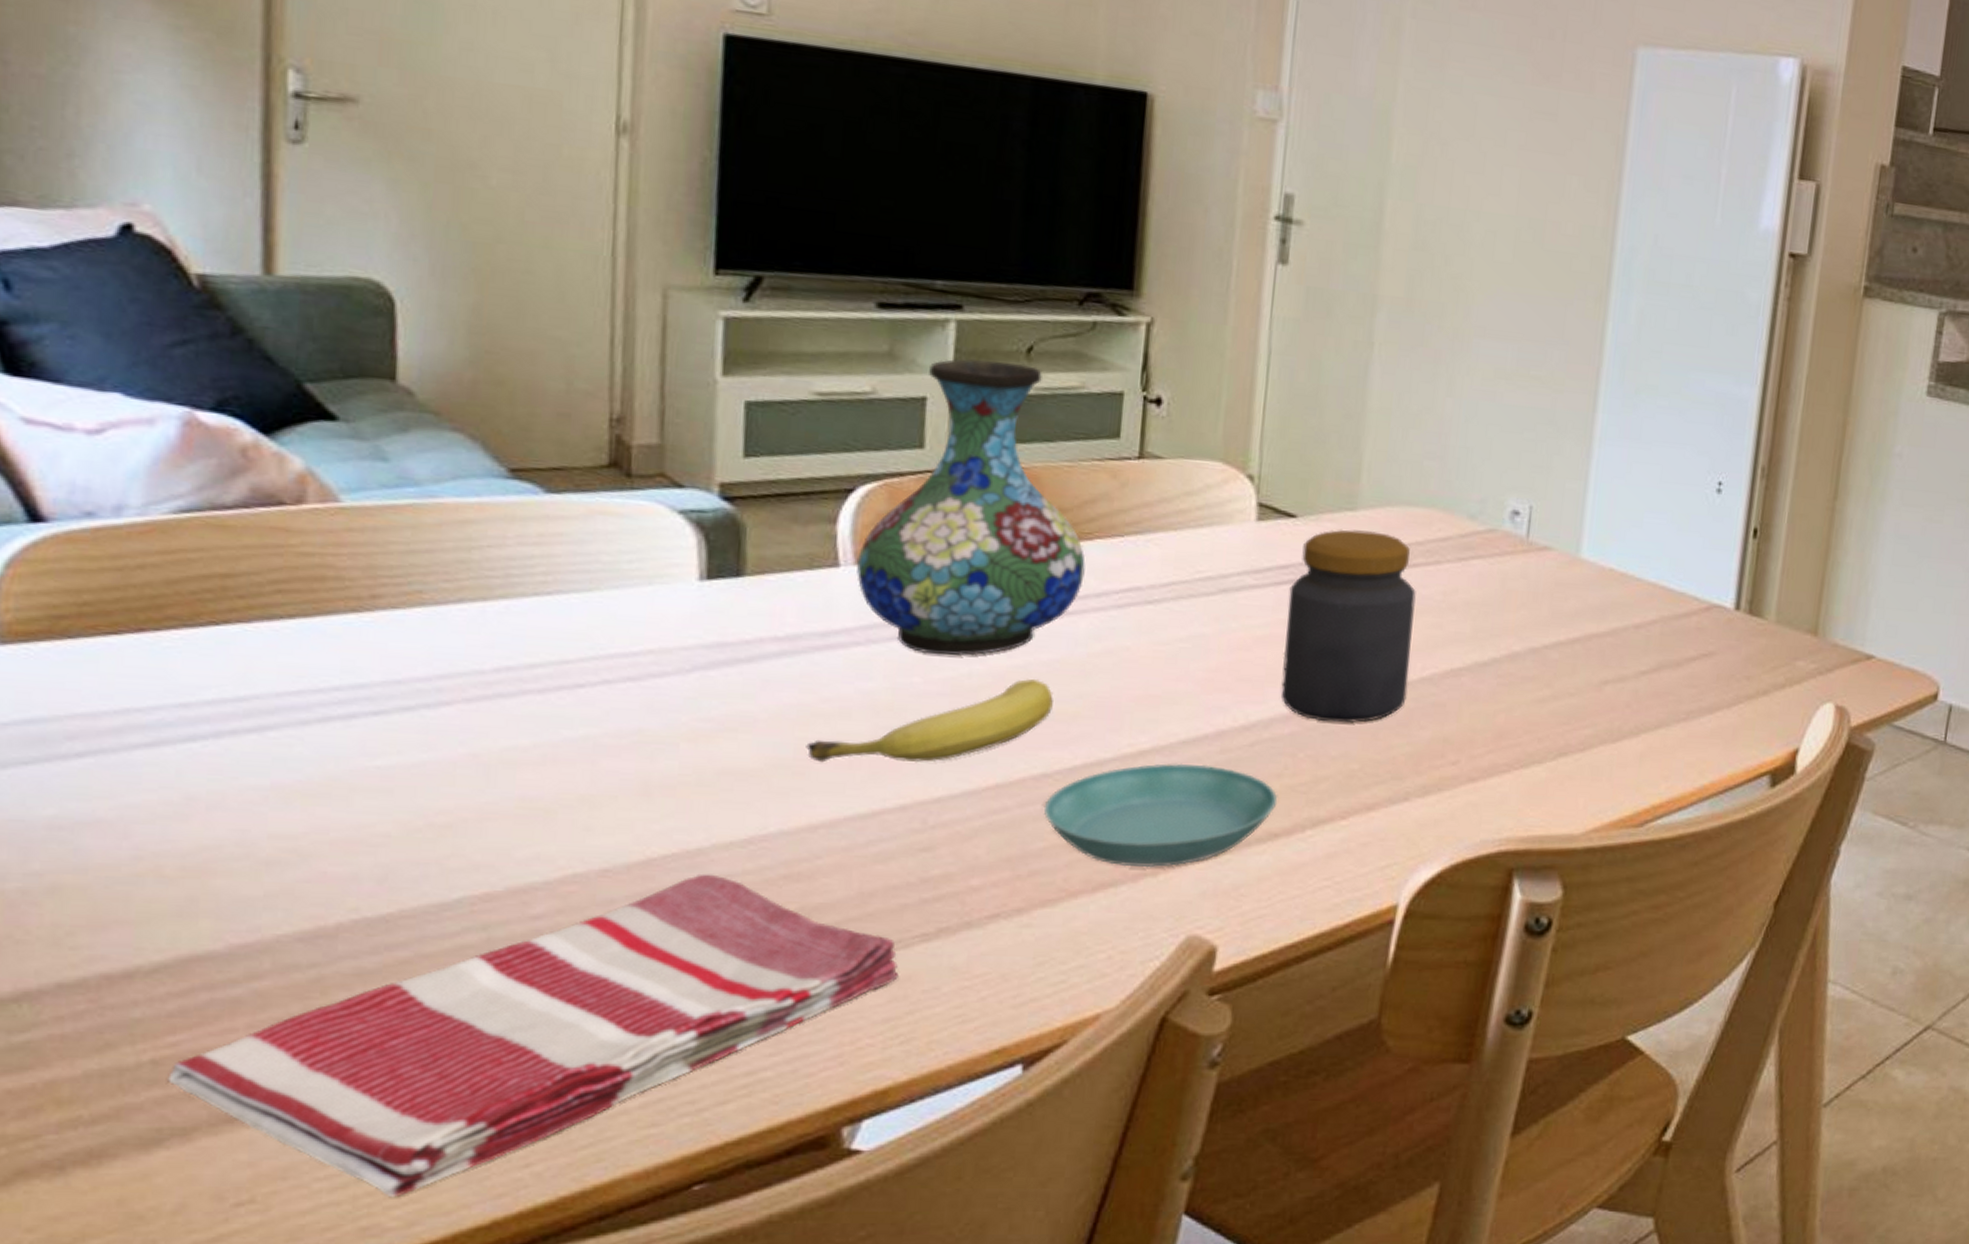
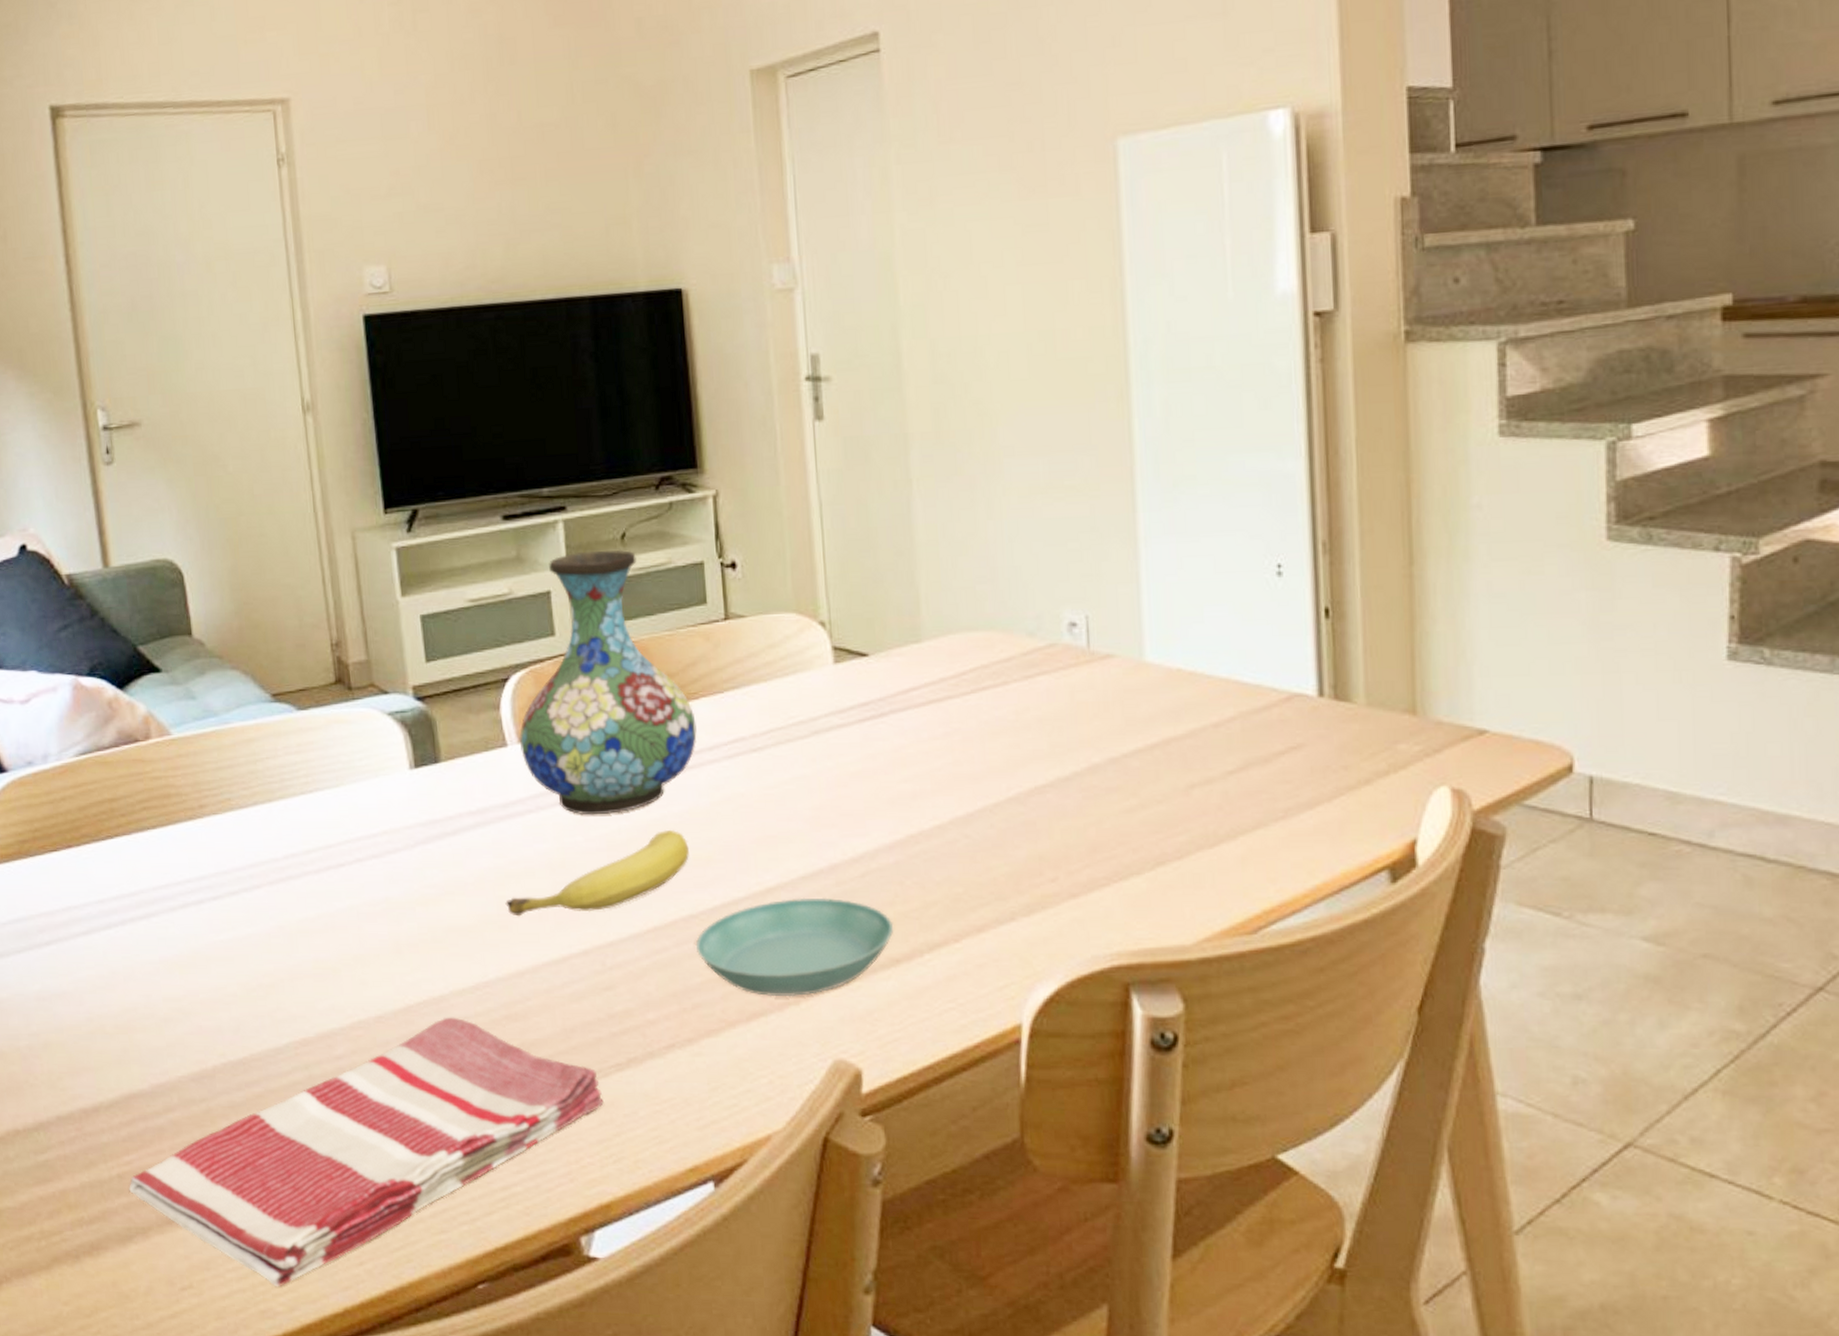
jar: present [1280,529,1416,724] -> none [873,660,997,849]

